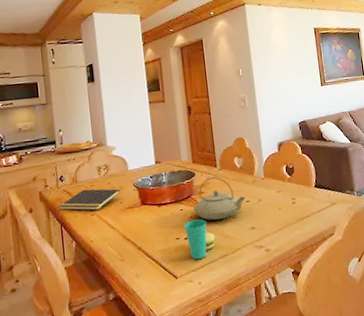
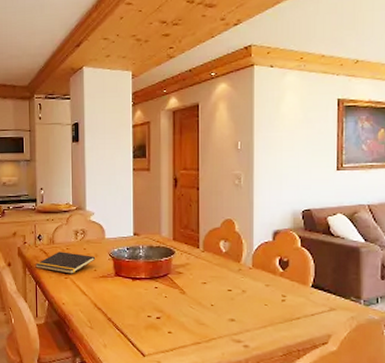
cup: present [184,219,216,259] -> none [157,300,190,341]
teapot: present [193,177,245,220] -> none [169,258,227,304]

